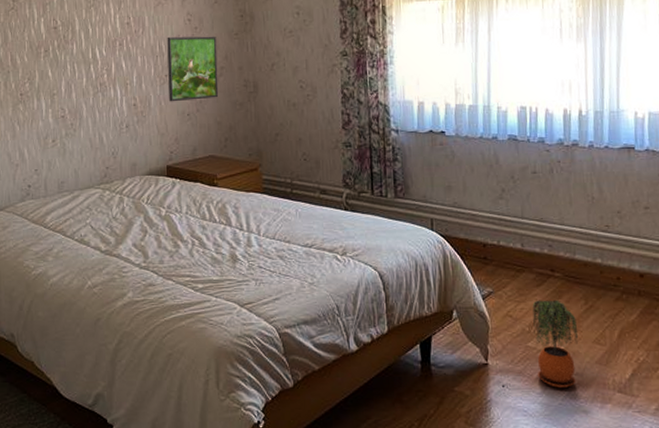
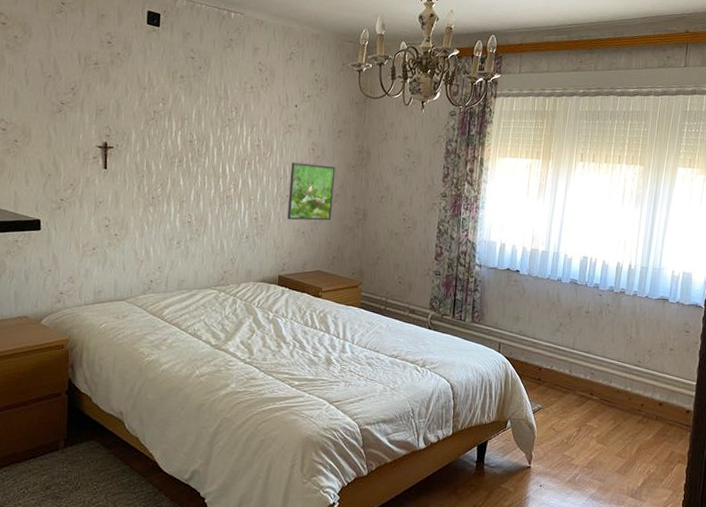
potted plant: present [532,299,580,388] -> none [569,417,605,491]

